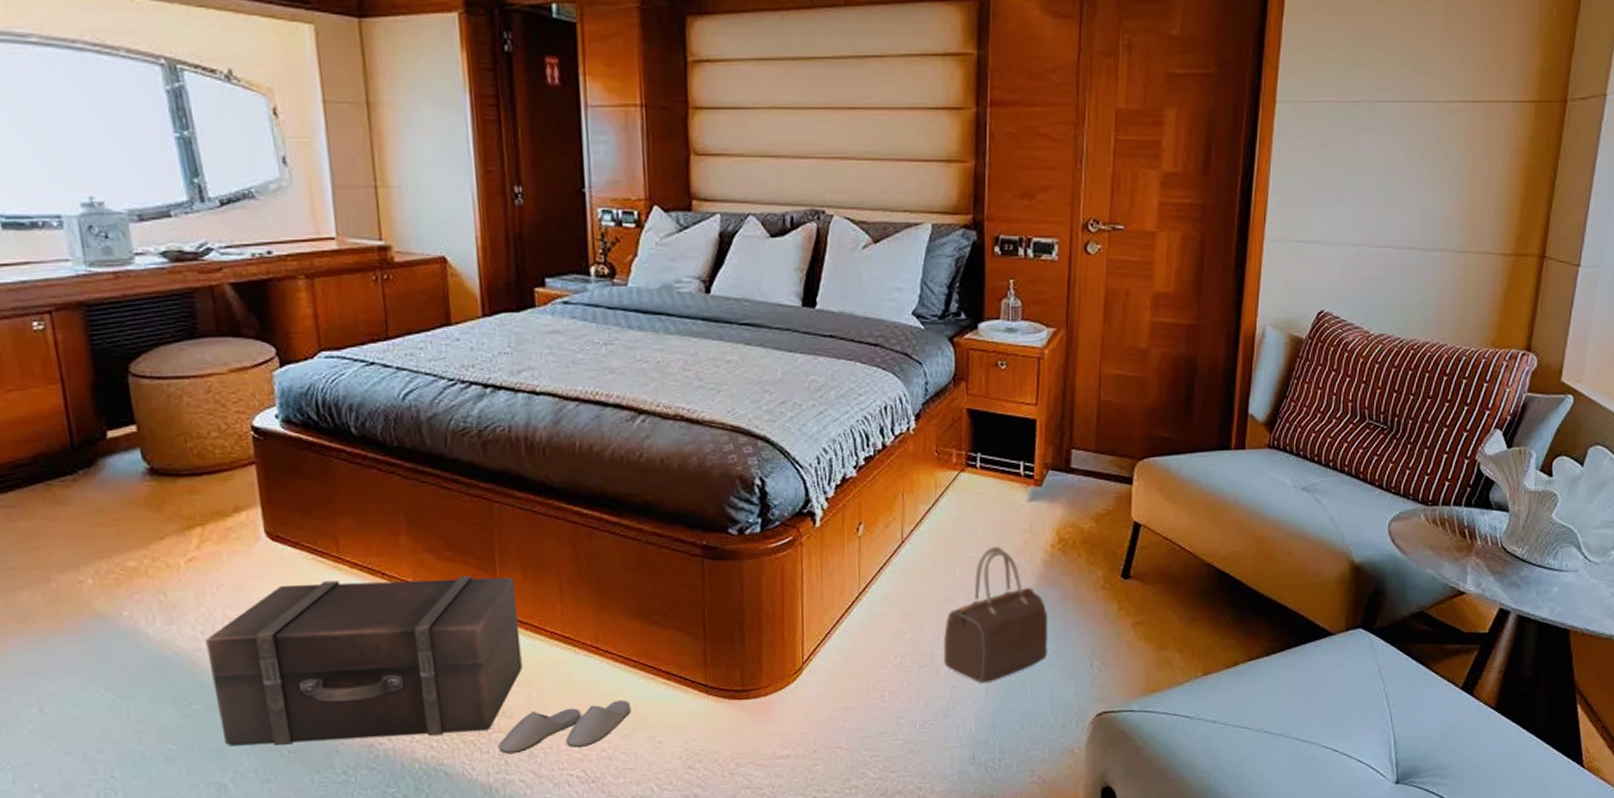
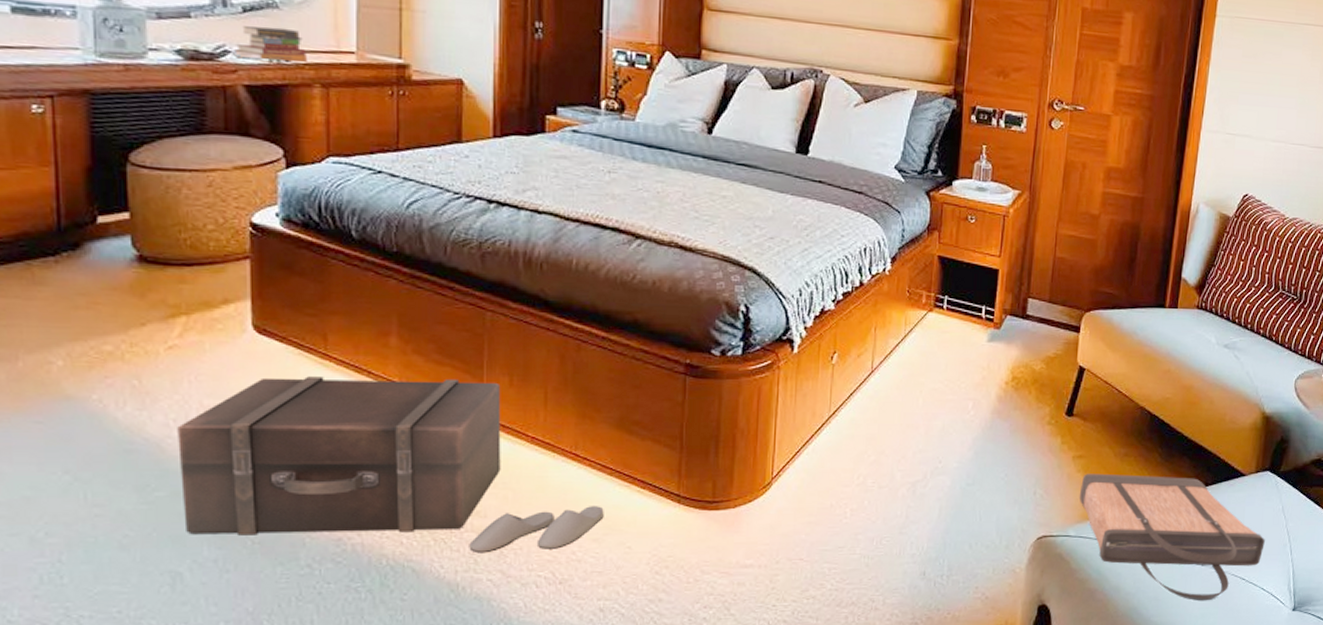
books: none [217,218,288,257] -> present [234,26,307,63]
handbag: present [943,547,1048,683] -> none [902,381,999,504]
shopping bag: none [1141,640,1360,777] -> present [1079,473,1265,602]

